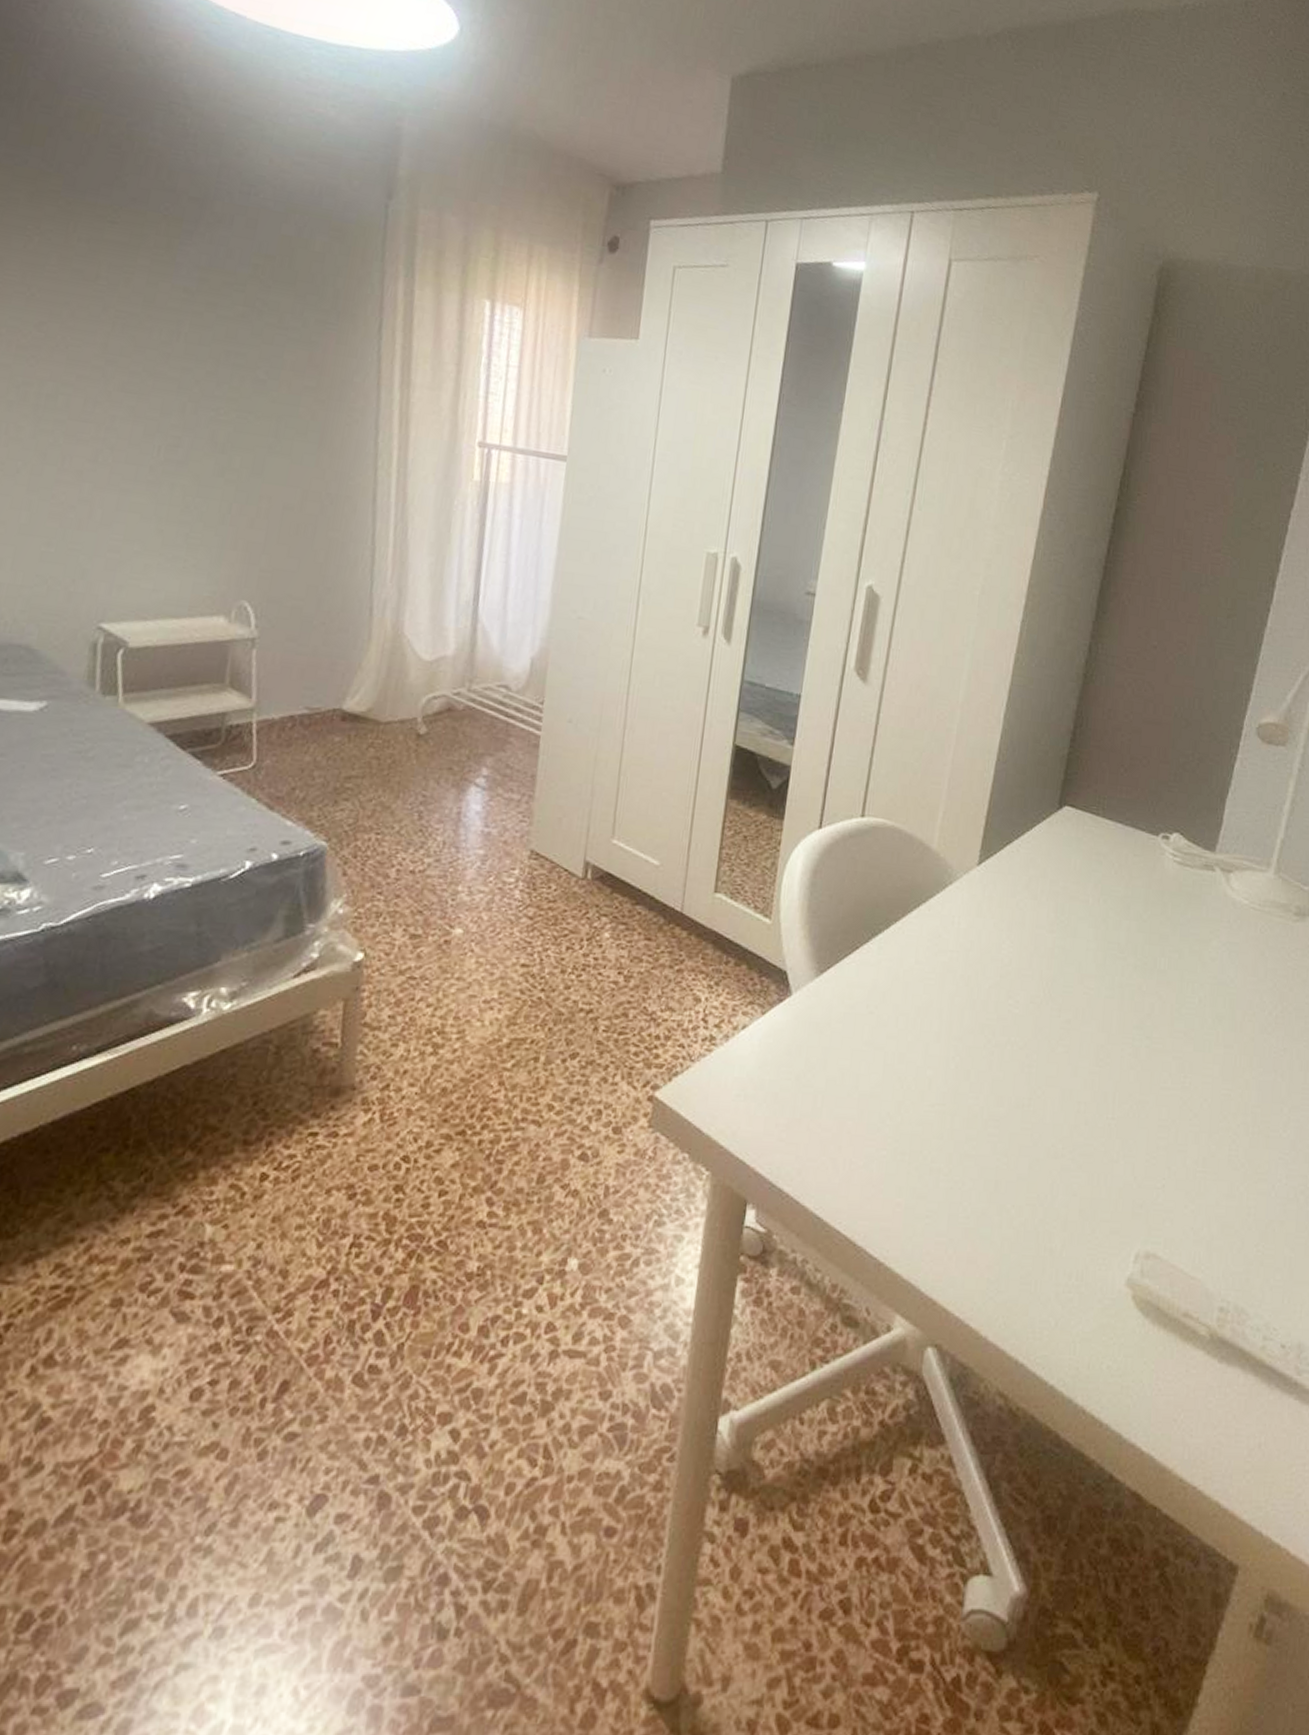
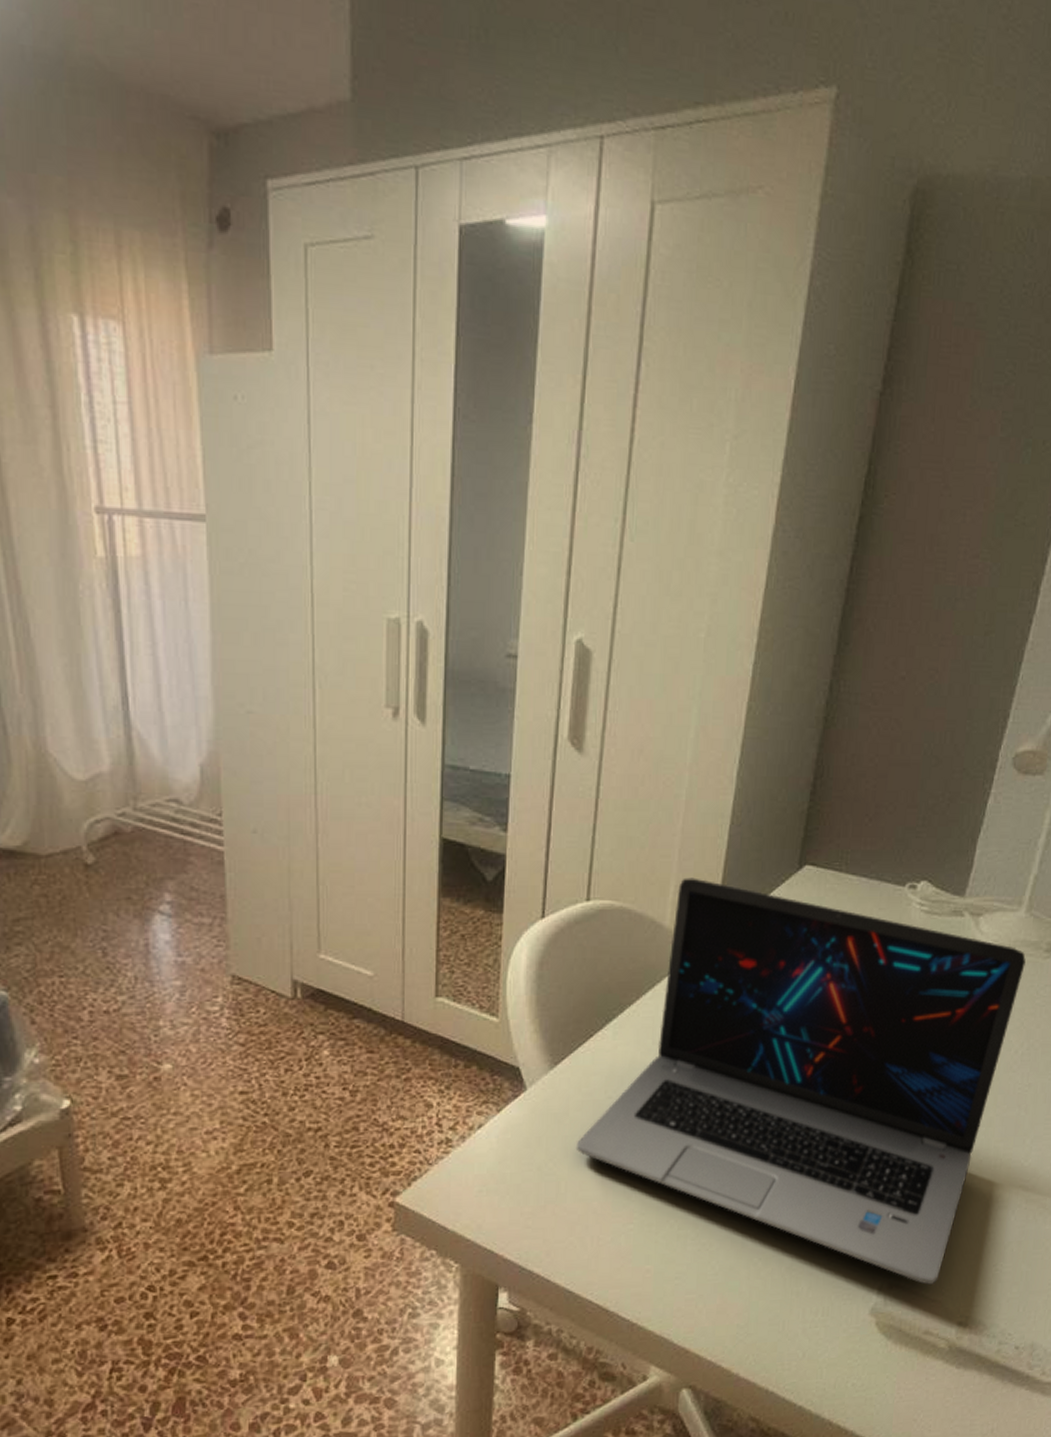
laptop: none [834,805,1276,1260] -> present [575,878,1026,1286]

